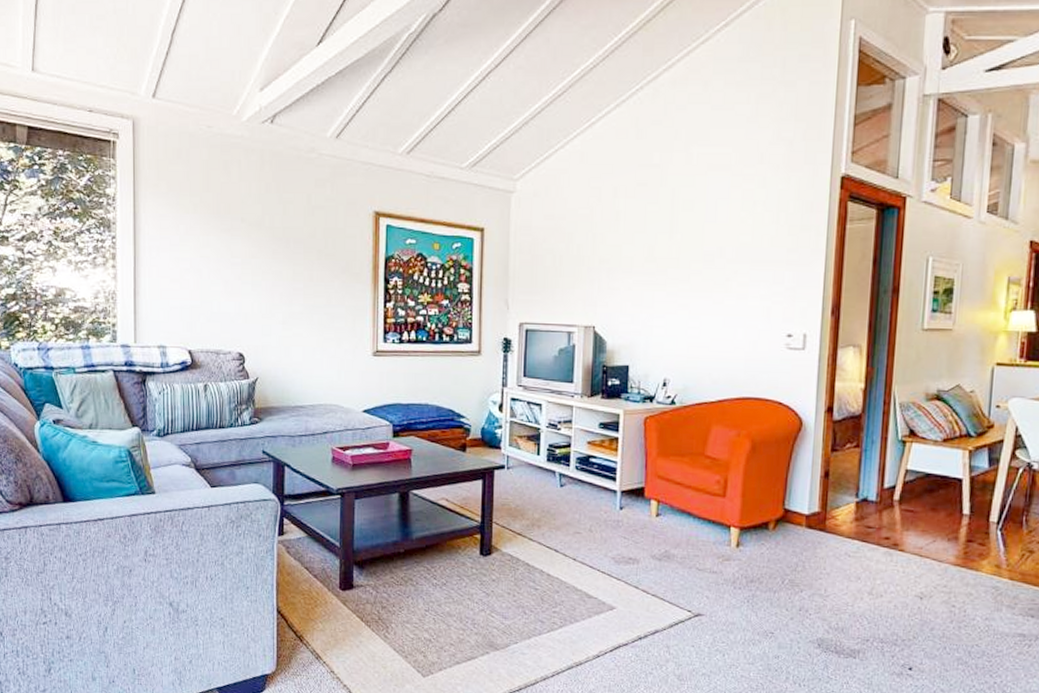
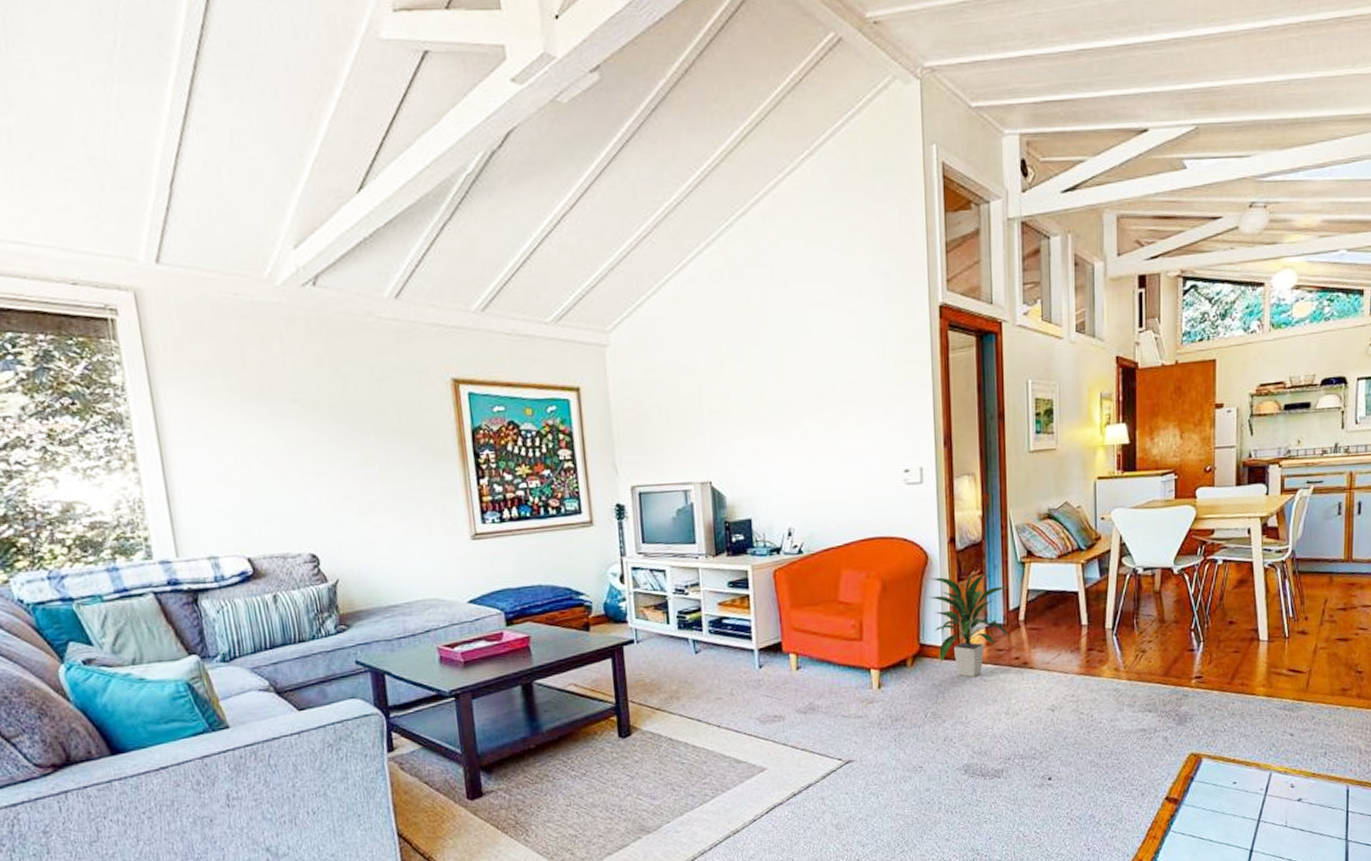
indoor plant: none [796,441,885,551] -> present [926,569,1011,677]

